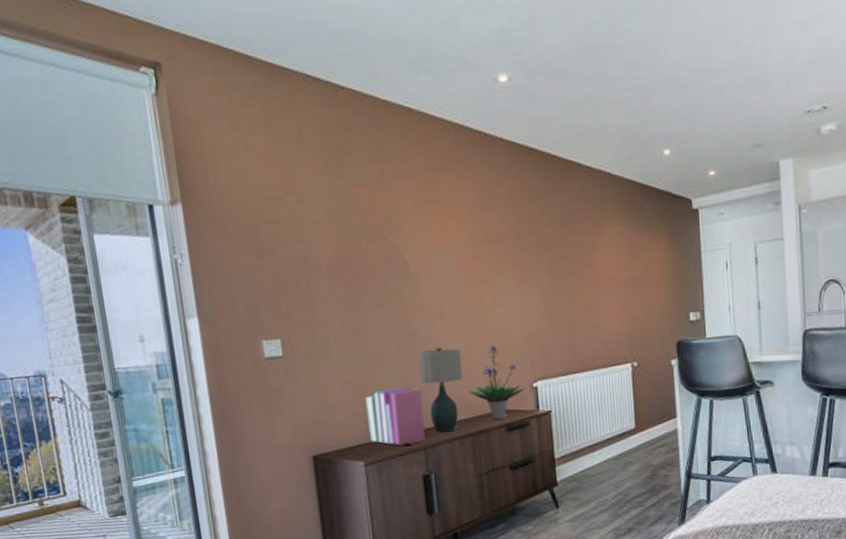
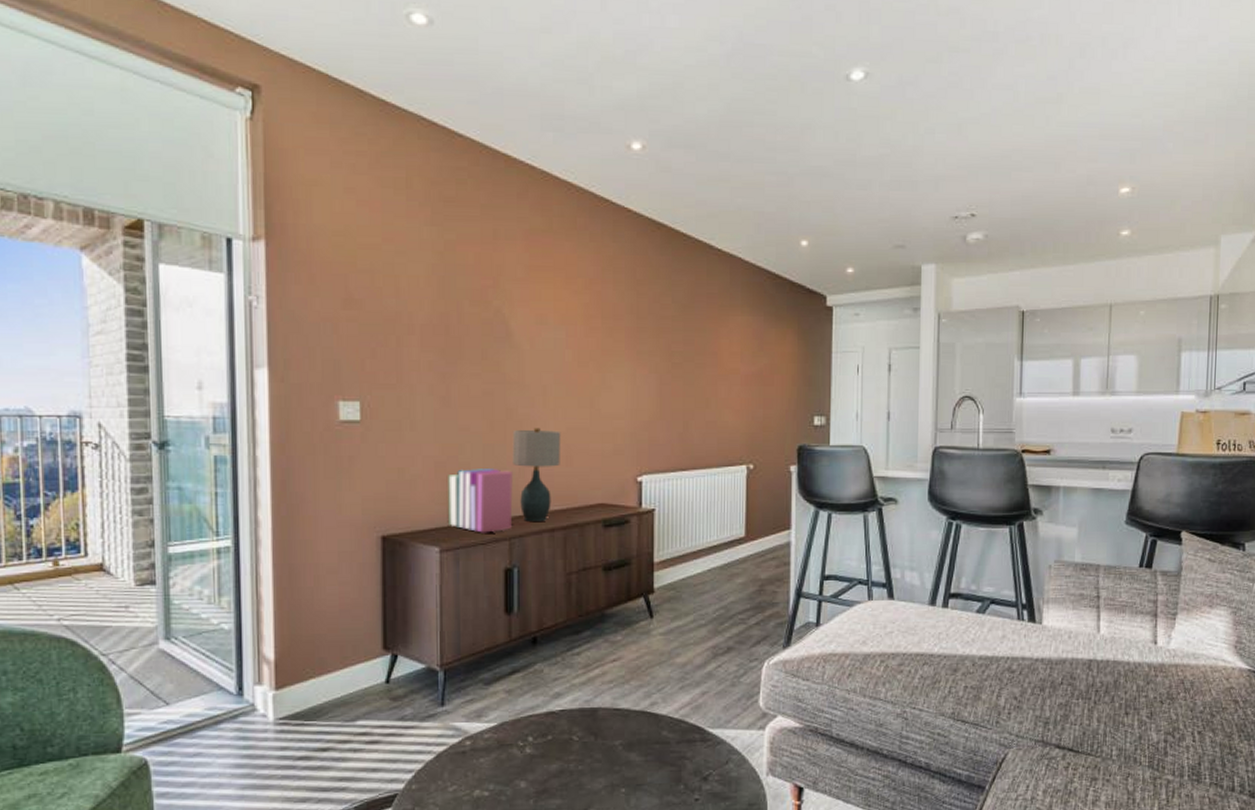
potted plant: present [468,343,525,421] -> none [565,429,628,515]

